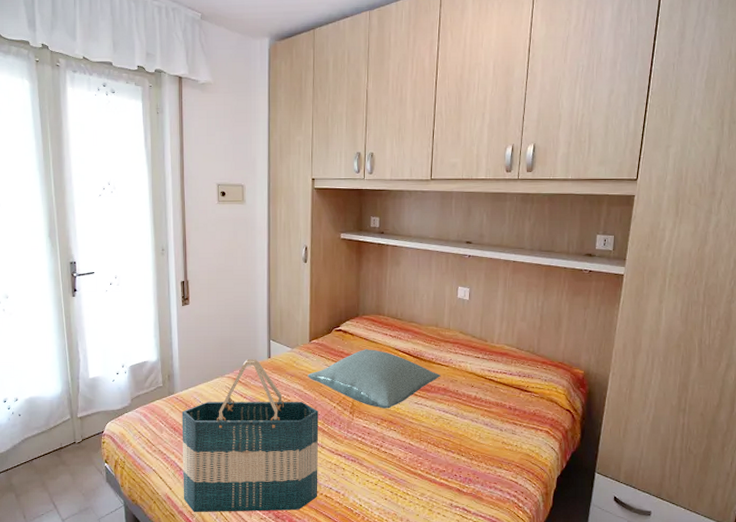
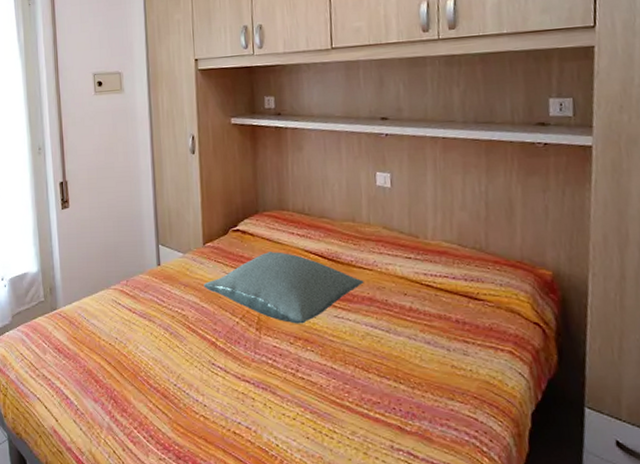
tote bag: present [182,359,319,513] -> none [65,267,225,451]

